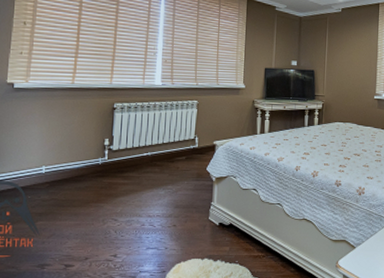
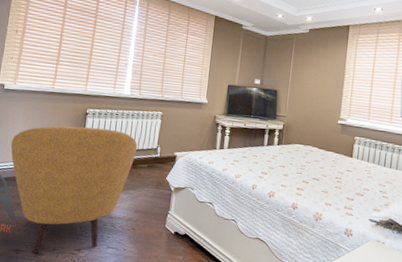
armchair: none [26,122,174,266] -> present [10,126,138,254]

